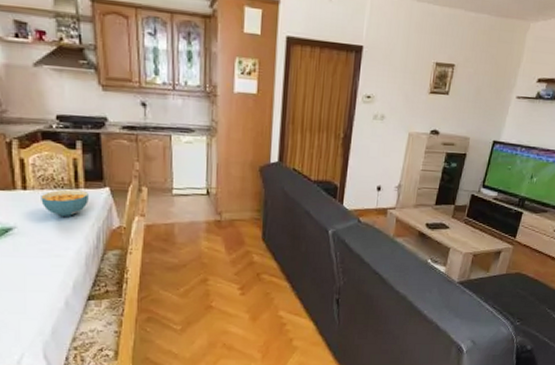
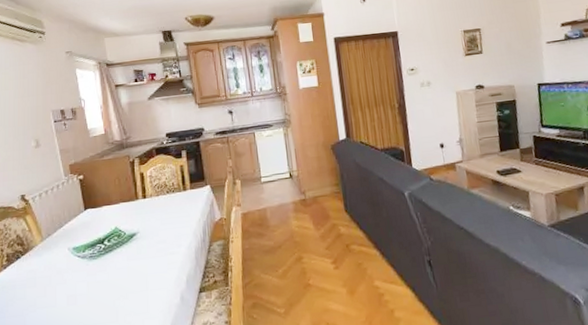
cereal bowl: present [41,189,89,216] -> none [157,191,194,217]

